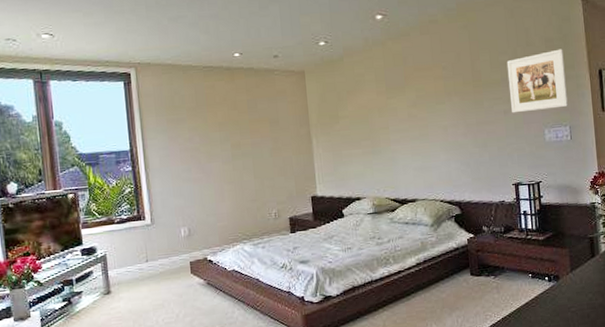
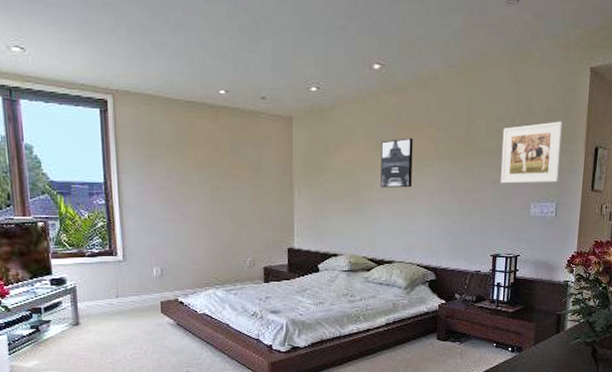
wall art: none [391,78,426,129] -> present [380,138,413,188]

